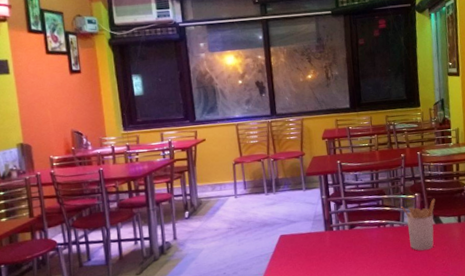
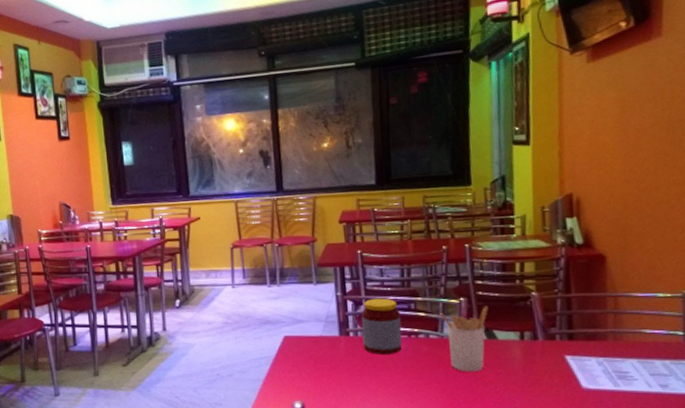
jar: none [341,198,374,244] -> present [361,298,402,354]

